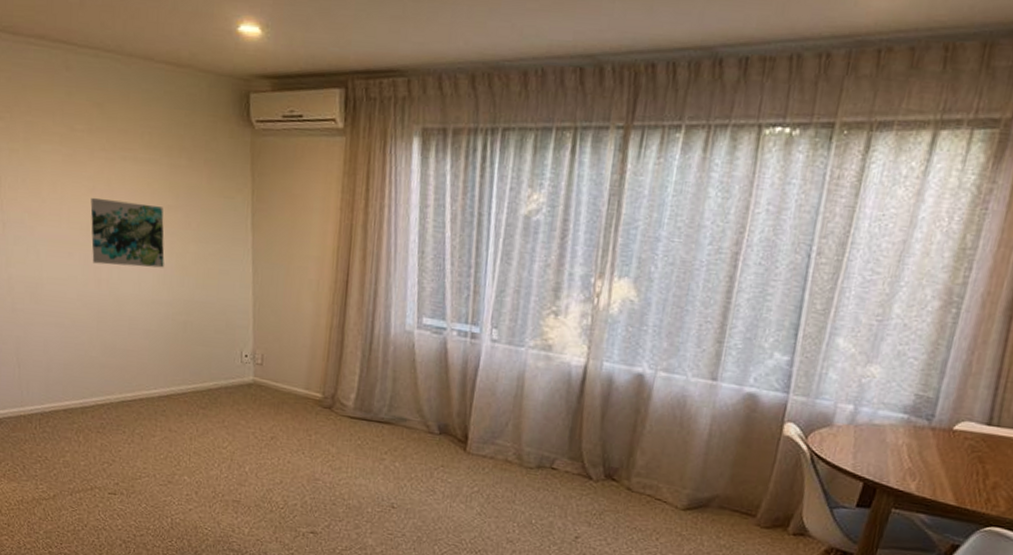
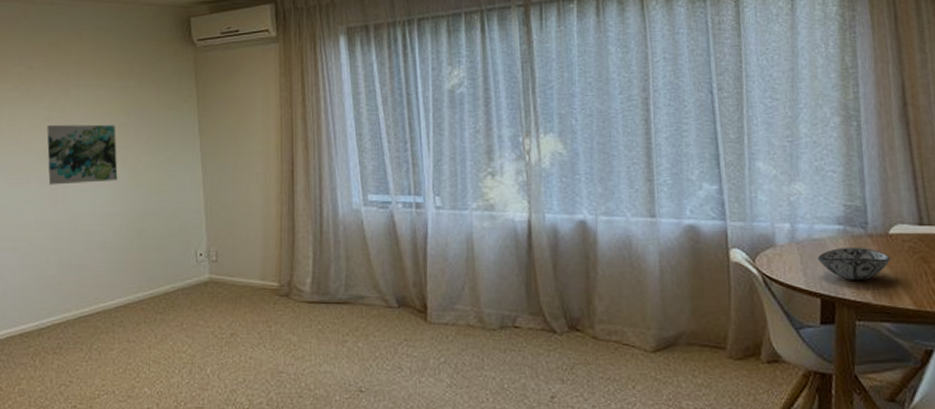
decorative bowl: none [871,436,947,471] -> present [817,246,891,280]

